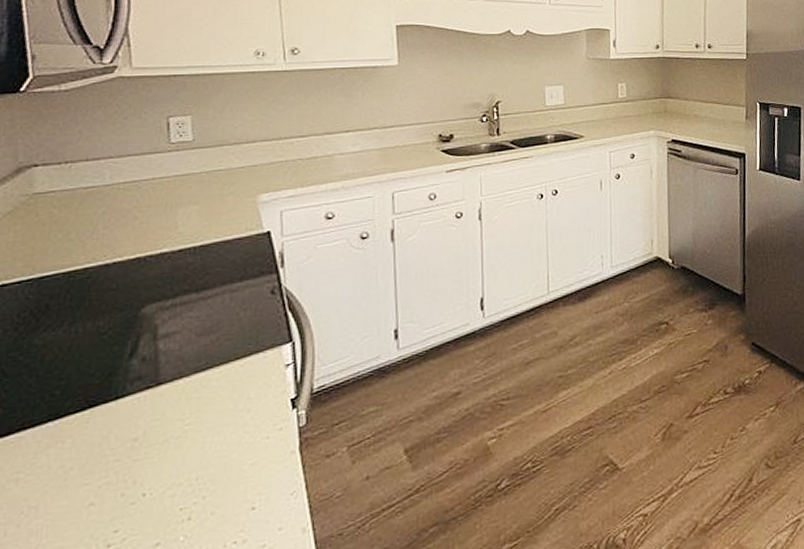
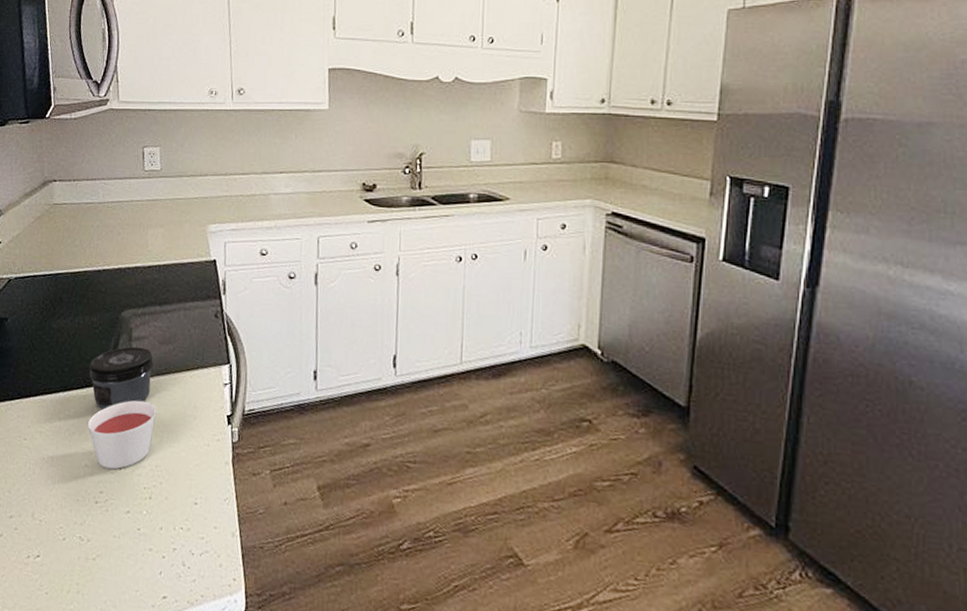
candle: none [93,405,196,501] -> present [88,400,157,470]
jar: none [94,344,189,430] -> present [89,346,154,410]

